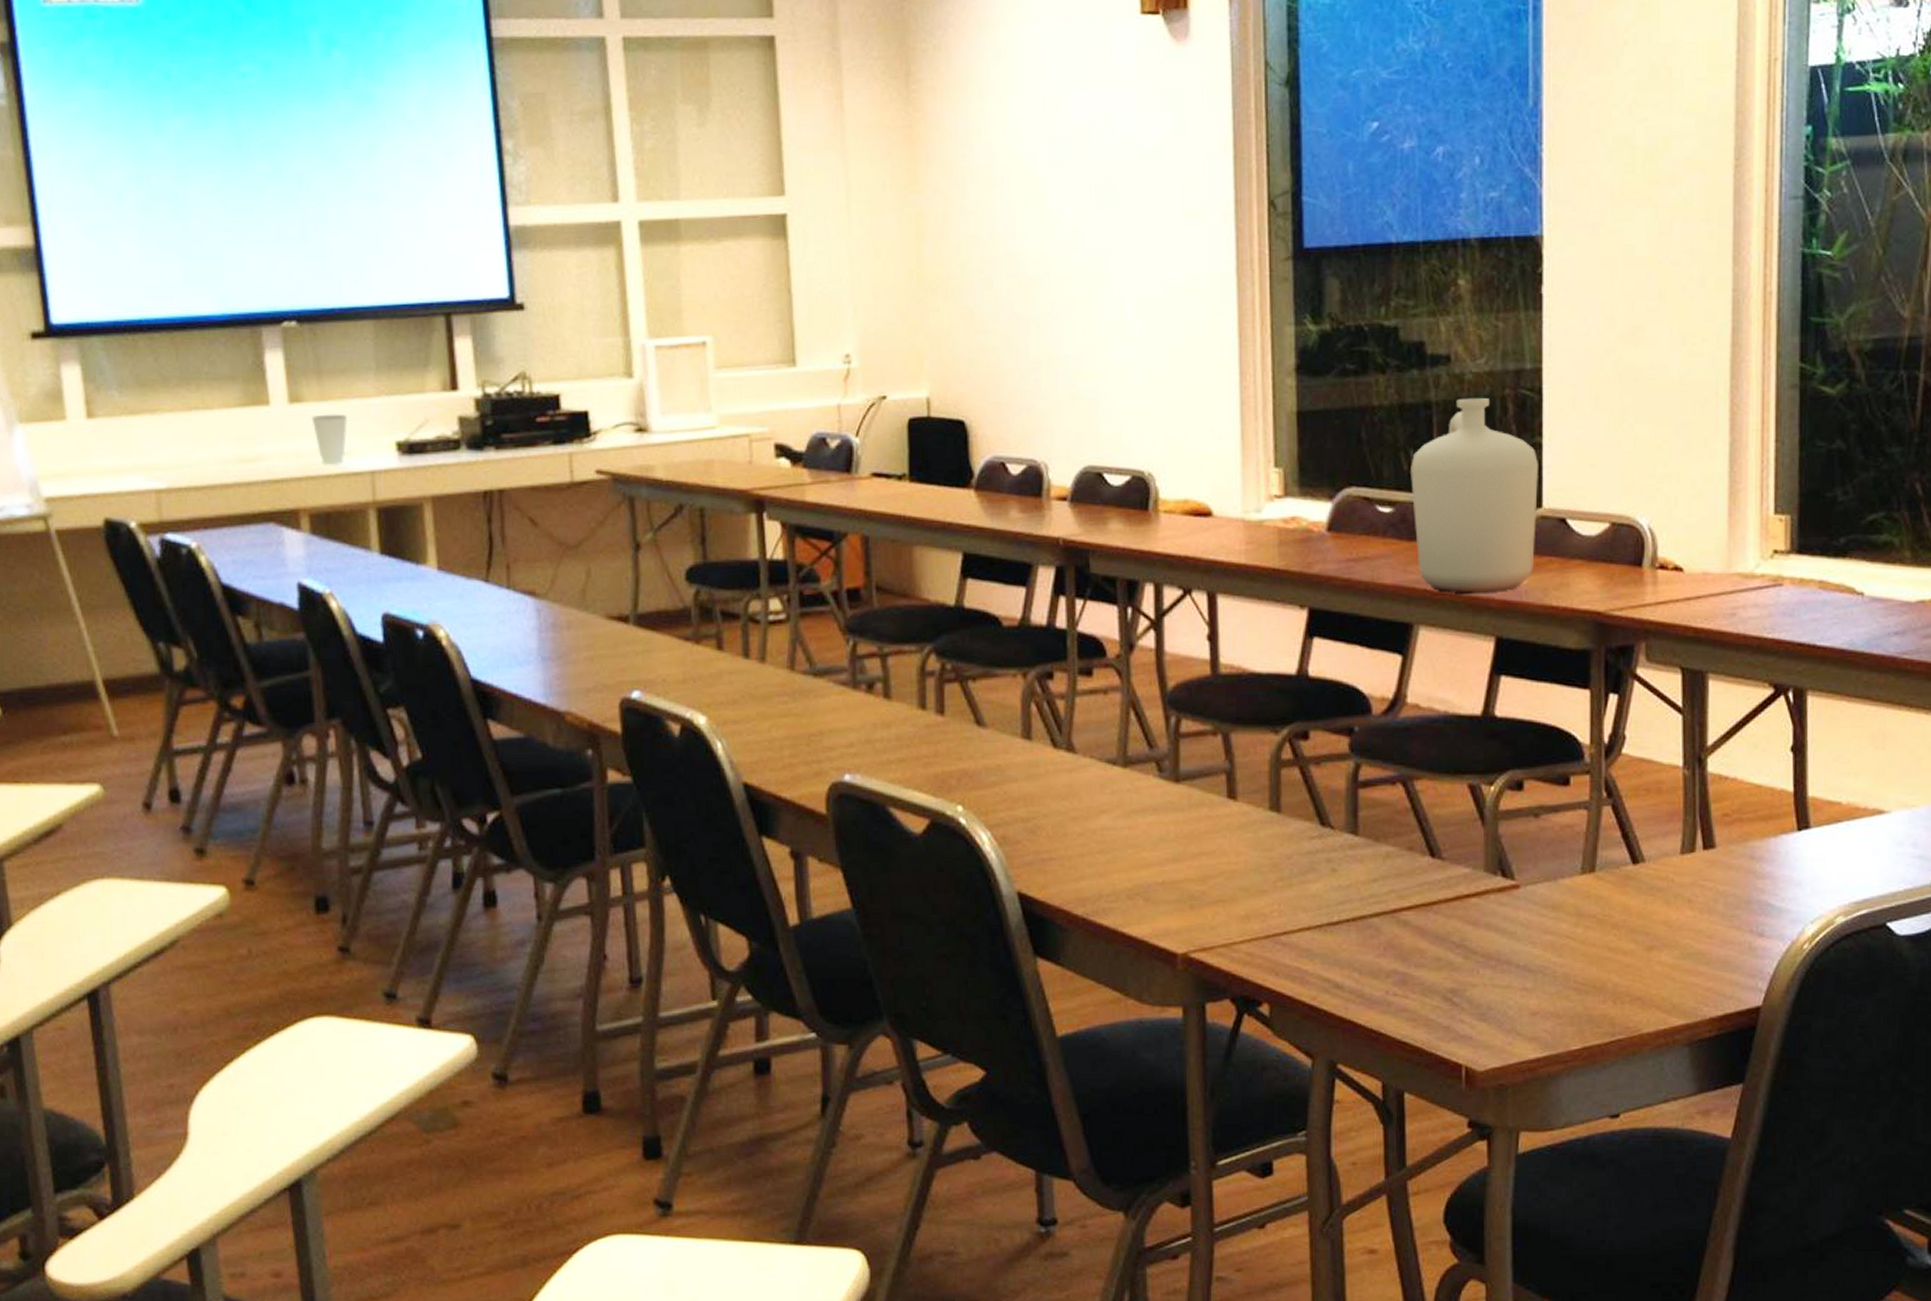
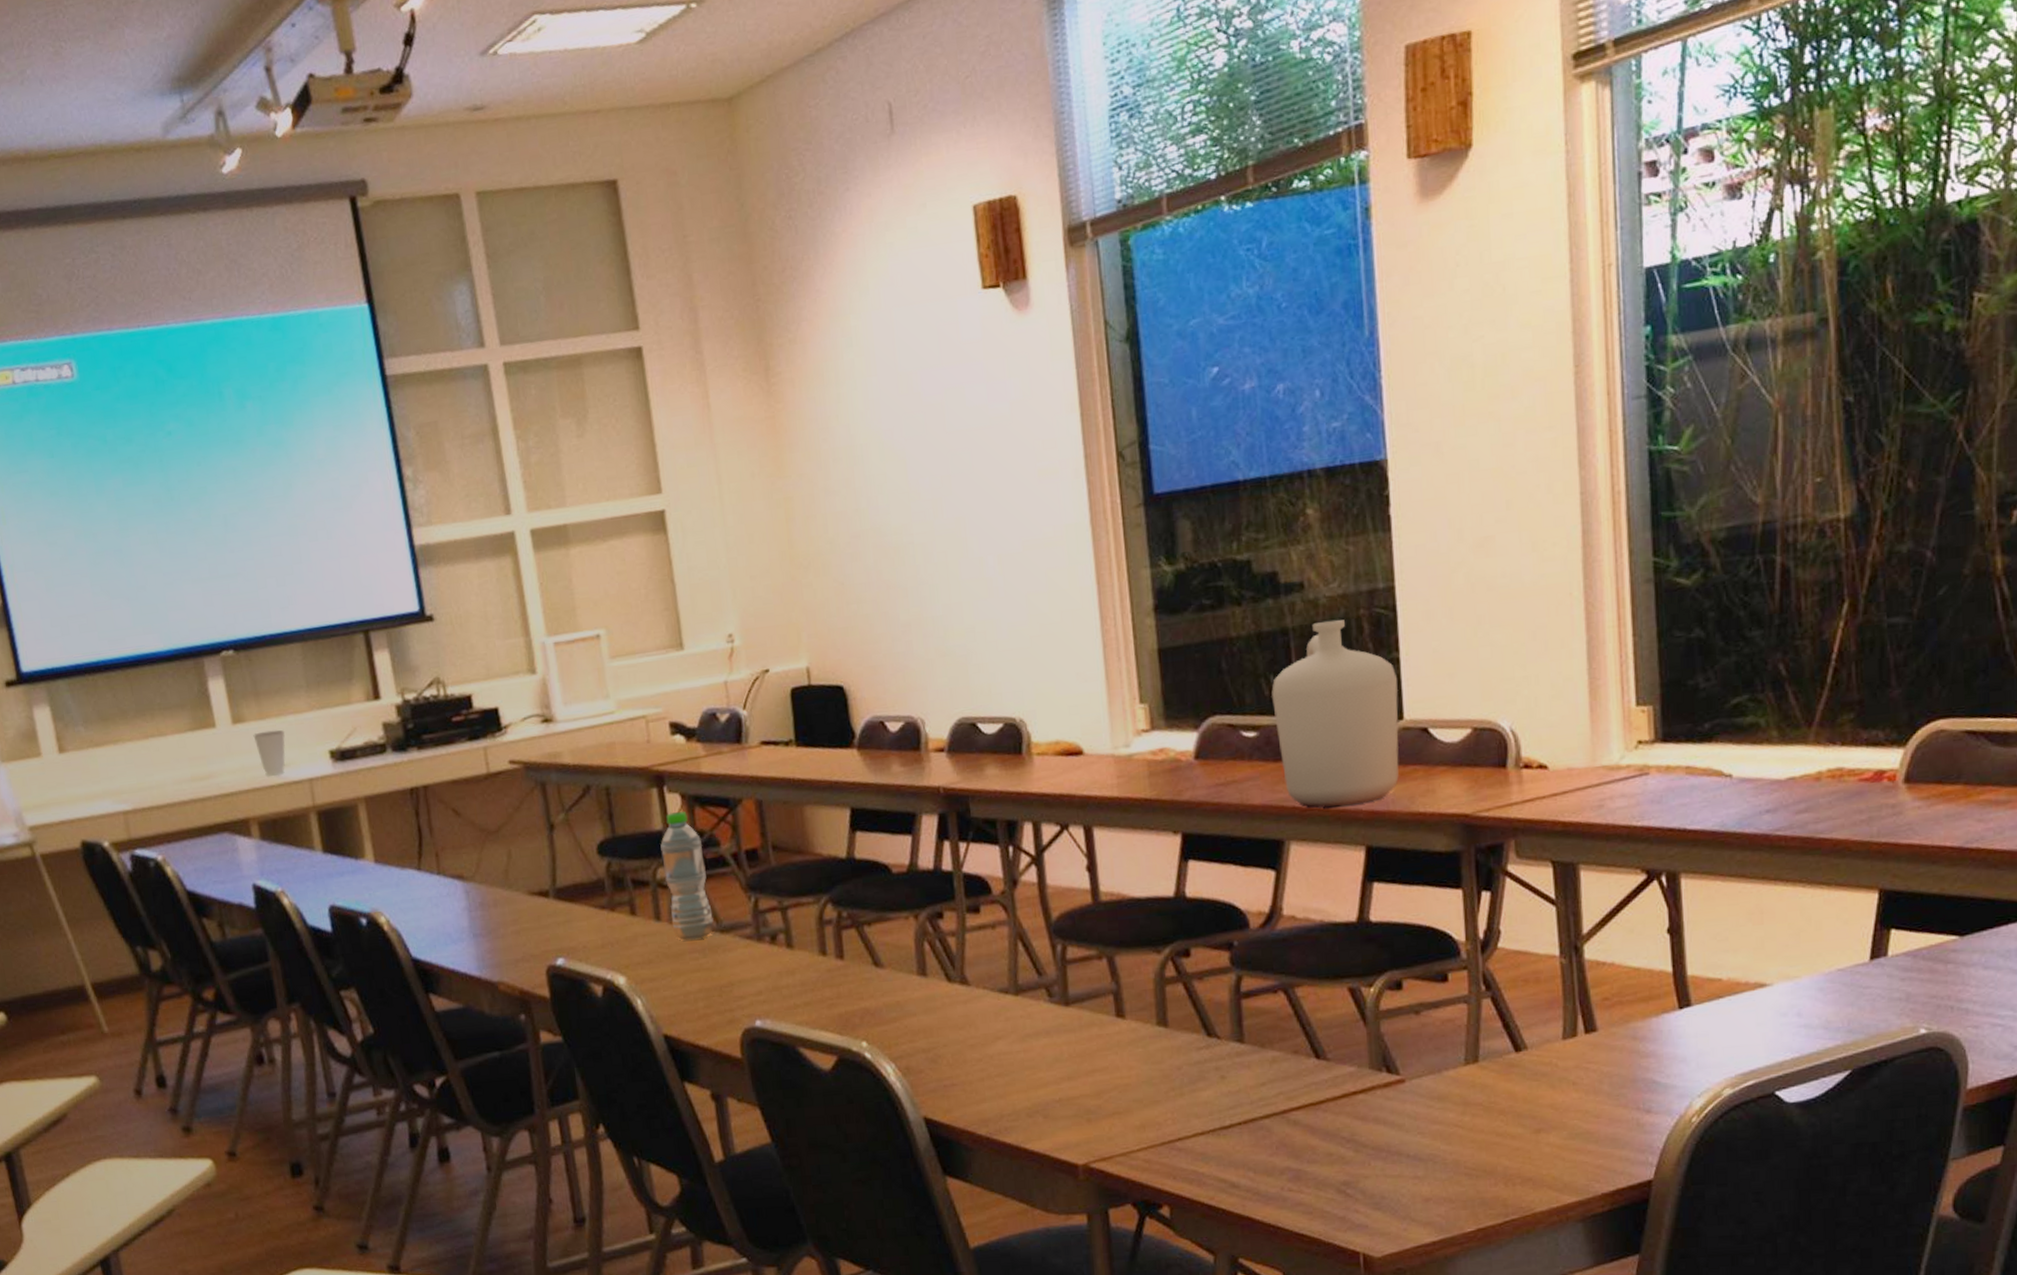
water bottle: none [755,541,807,682] -> present [660,811,714,941]

